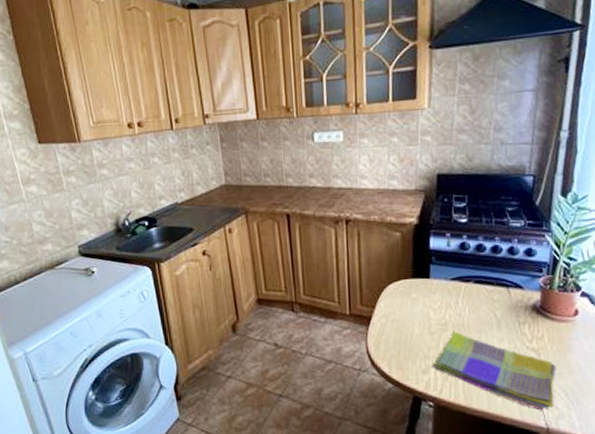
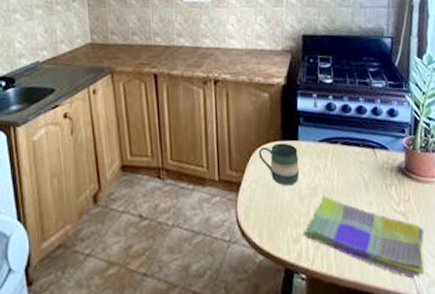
mug: none [389,280,430,321] -> present [258,143,300,186]

